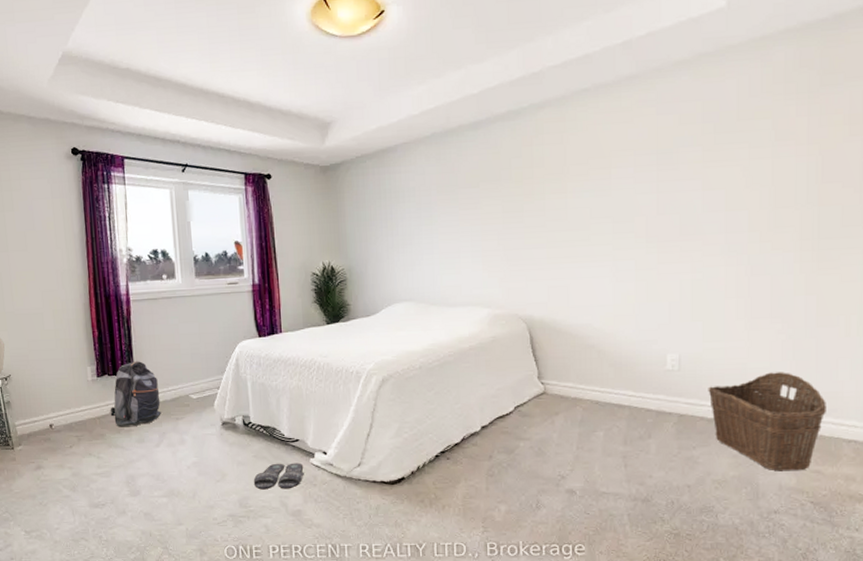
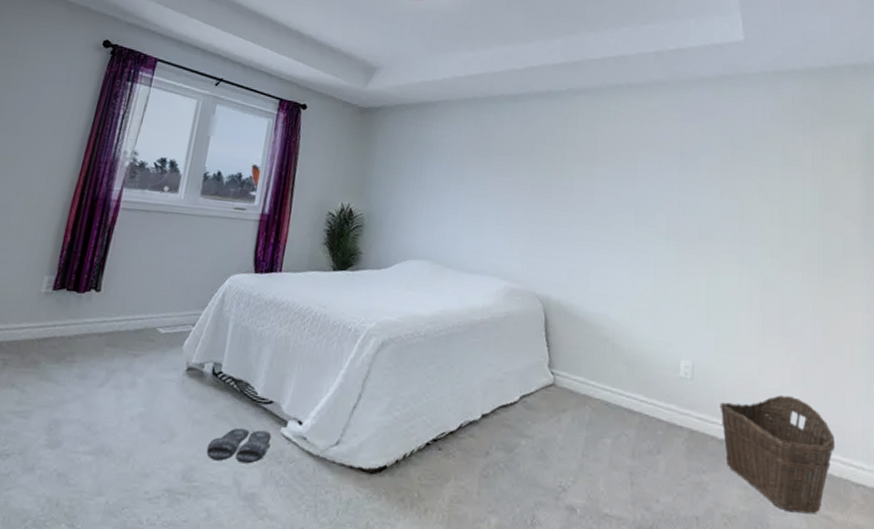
backpack: present [109,360,161,427] -> none [53,277,125,357]

